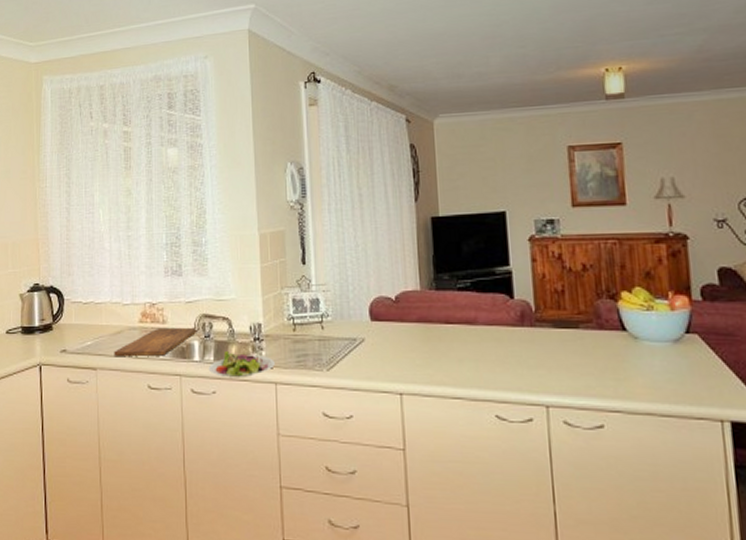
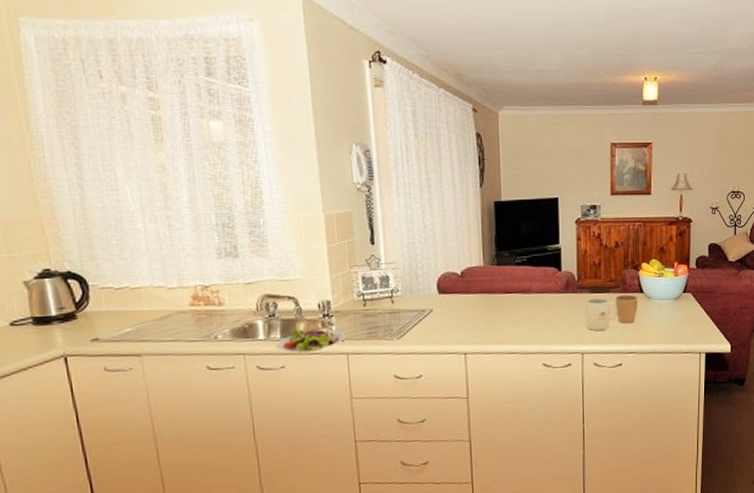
cutting board: present [114,327,197,356] -> none [161,307,260,341]
mug: none [546,334,593,377] -> present [584,297,618,331]
cup: none [587,332,621,370] -> present [615,294,638,324]

